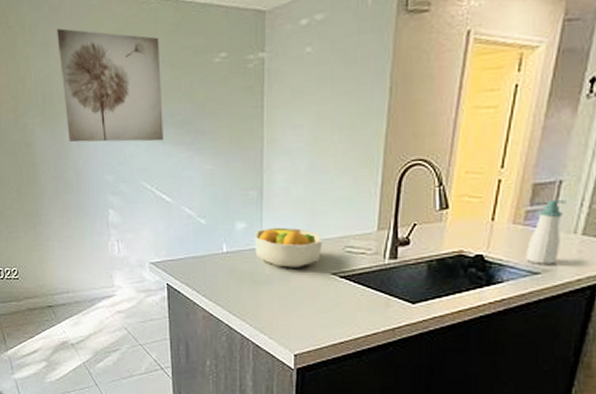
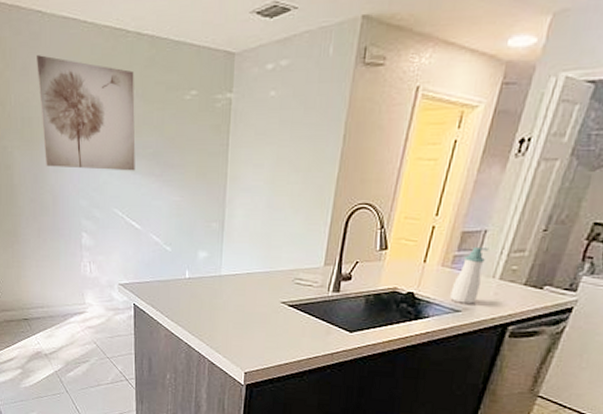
fruit bowl: present [254,227,323,268] -> none [214,257,275,296]

